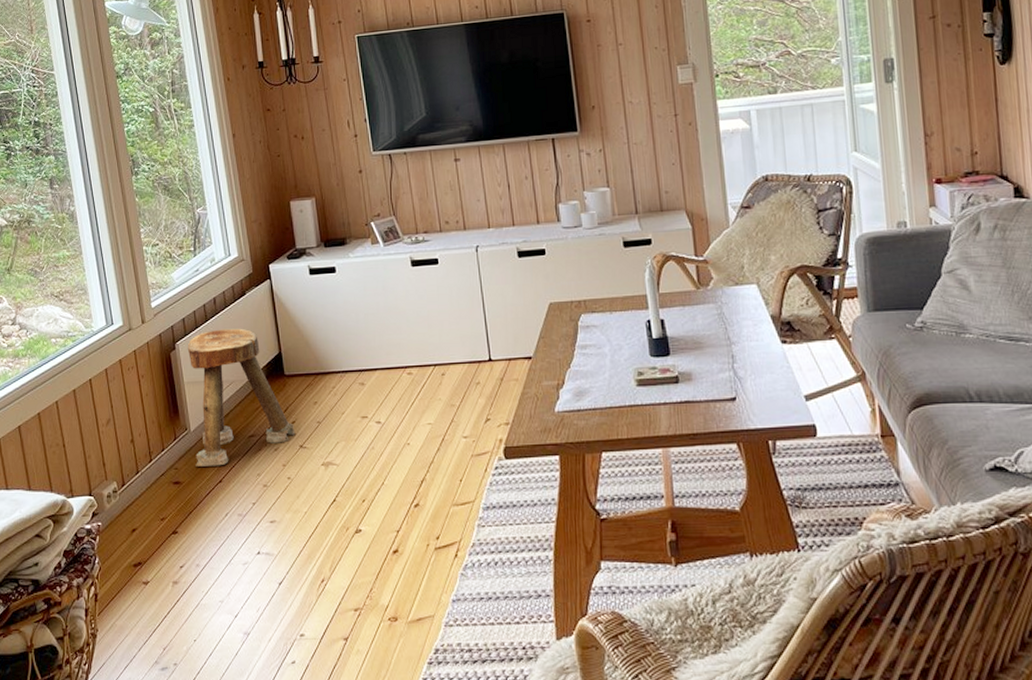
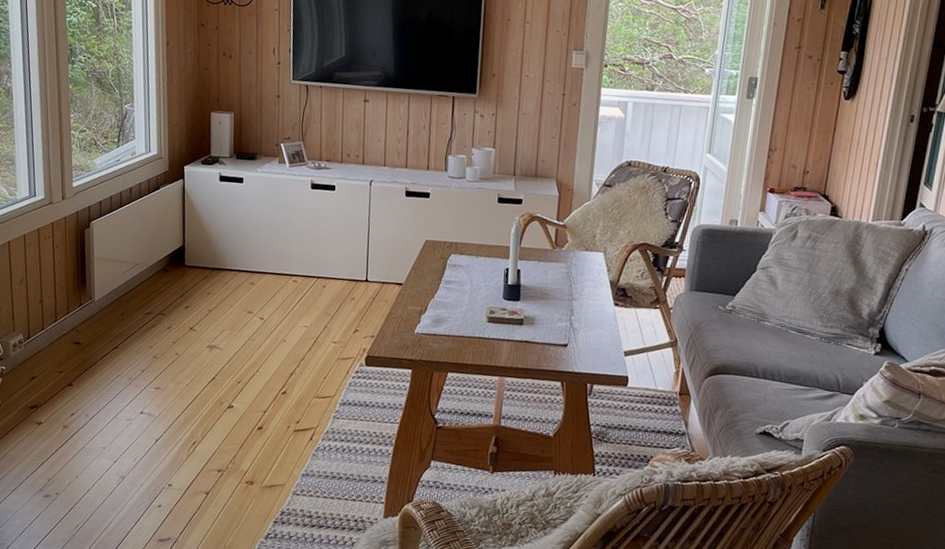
stool: present [187,328,296,467] -> none [95,216,188,335]

